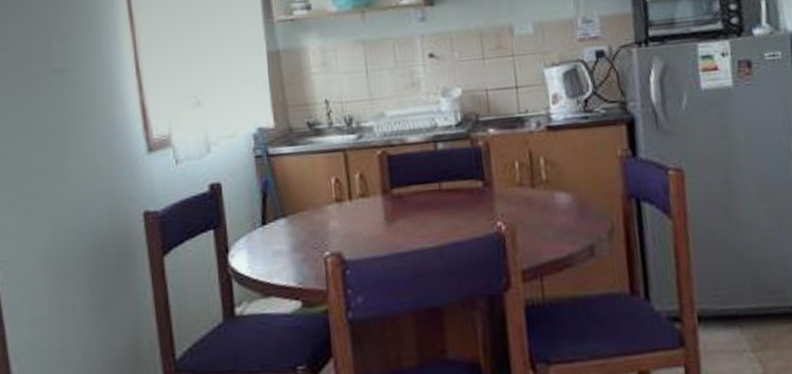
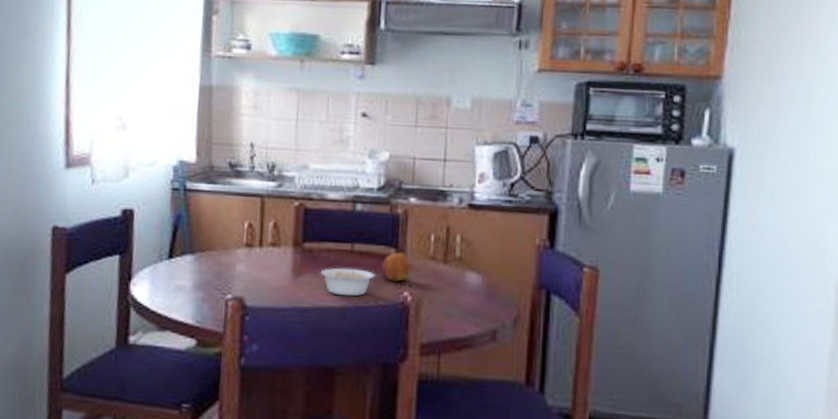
legume: none [412,206,472,236] -> present [320,267,380,297]
fruit: none [471,183,501,213] -> present [382,252,412,282]

